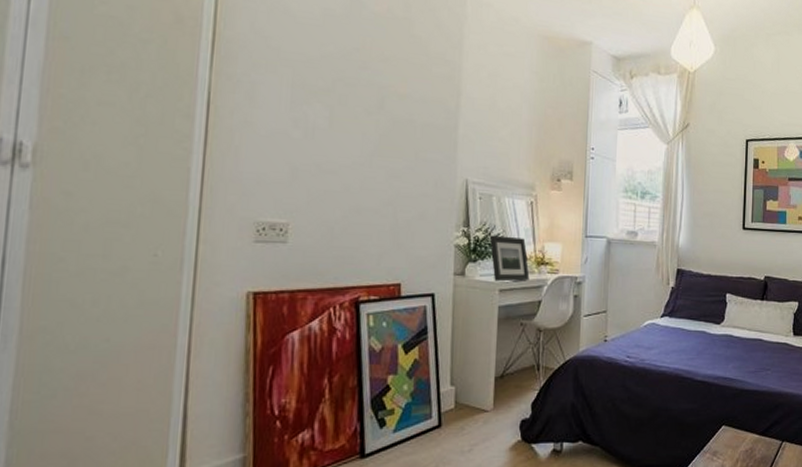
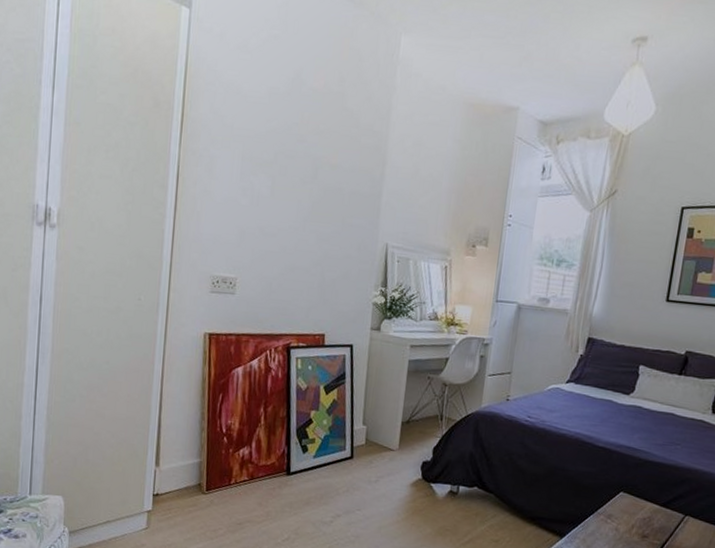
picture frame: present [489,235,530,282] -> none [404,295,439,340]

